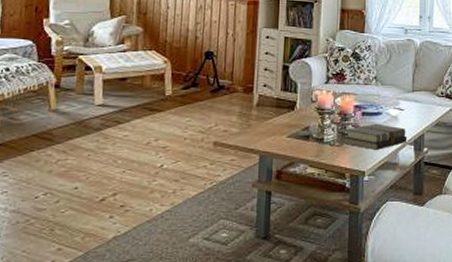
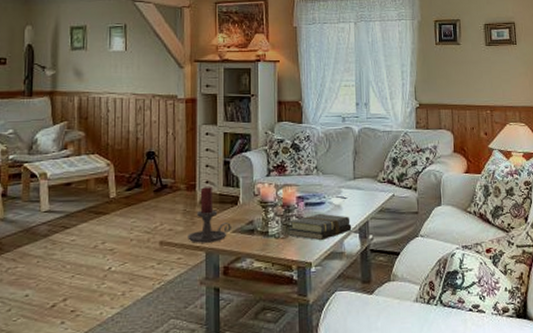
candle holder: none [242,90,287,146] -> present [188,187,231,243]

